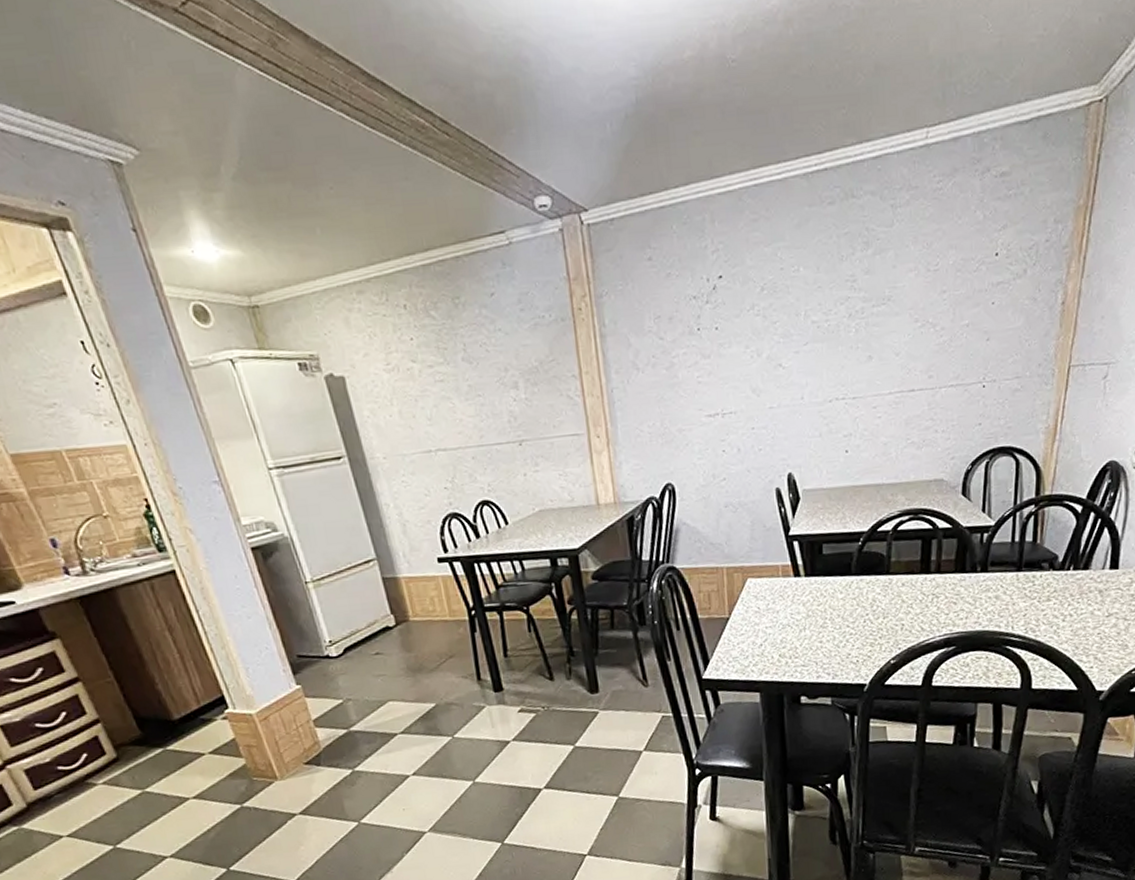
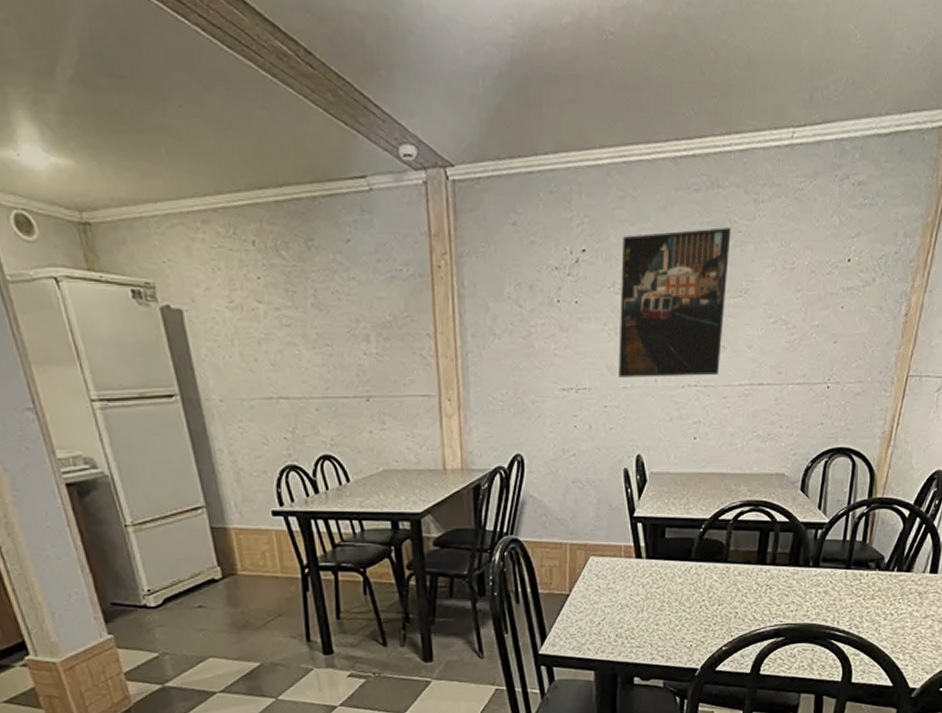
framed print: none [758,236,870,398] -> present [618,227,731,378]

